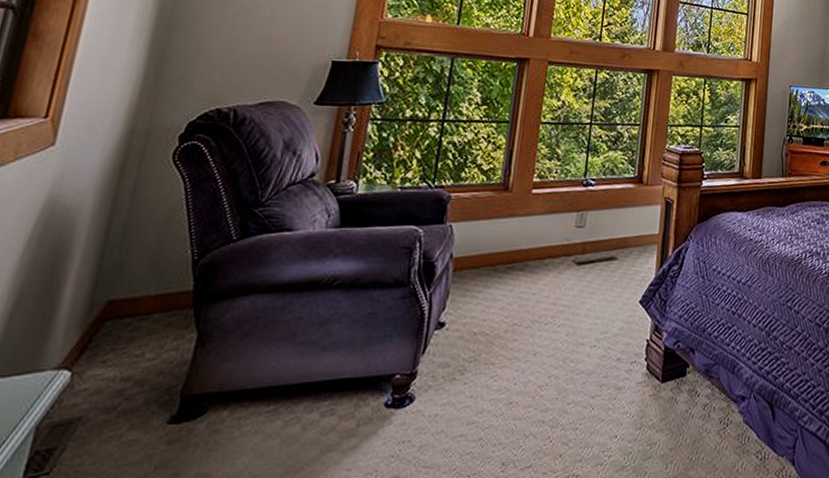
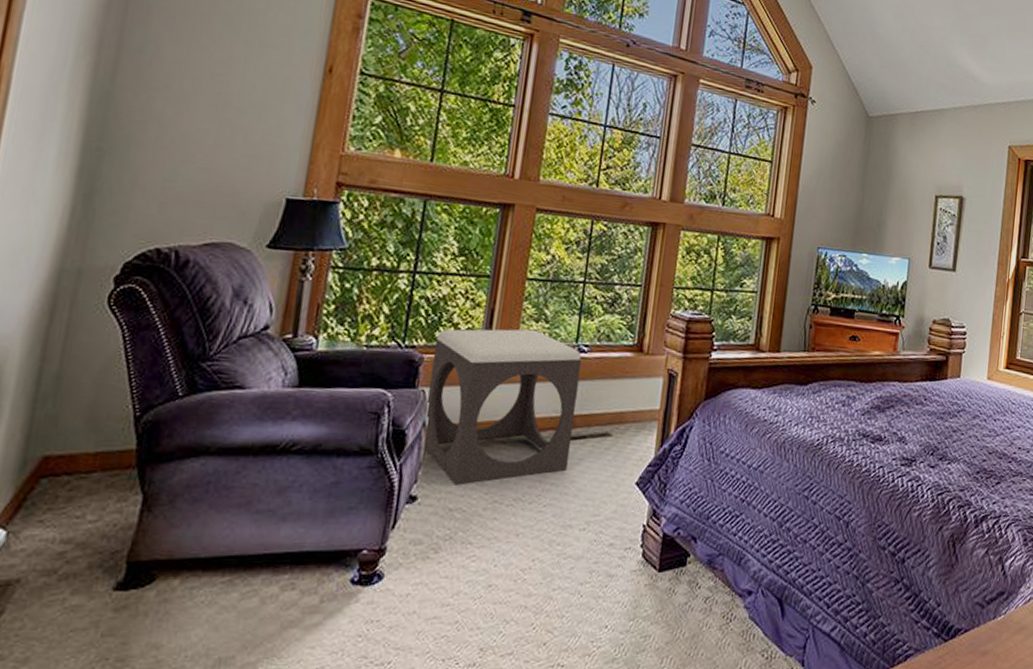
footstool: none [449,167,589,311] -> present [421,329,582,485]

